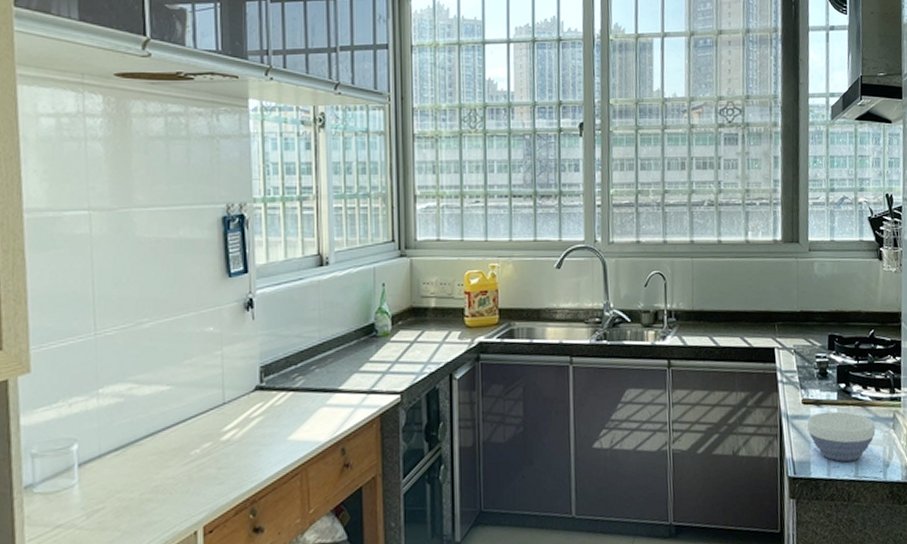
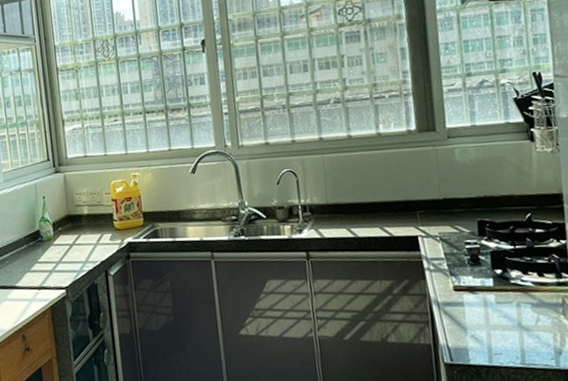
bowl: present [807,411,876,462] -> none [460,297,543,349]

